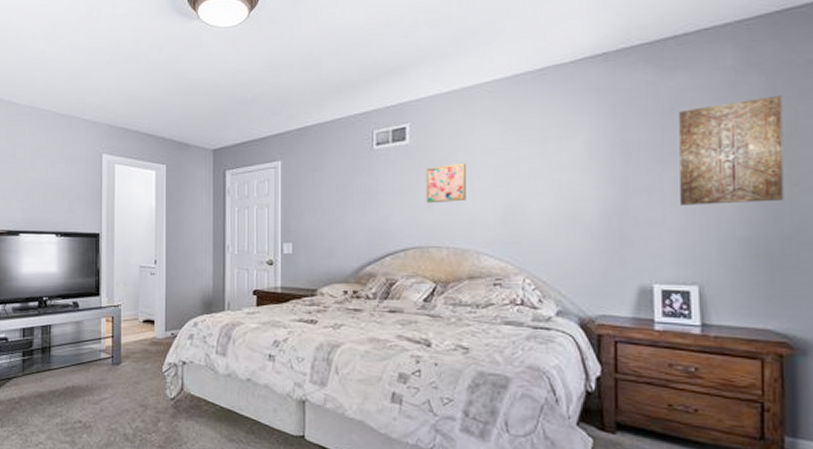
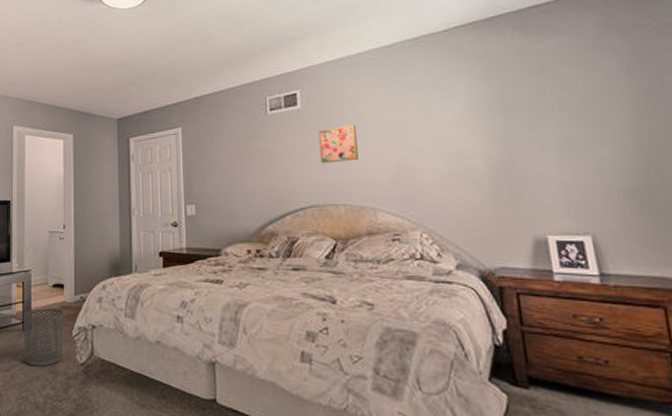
waste bin: none [113,343,154,400] -> present [24,308,64,367]
wall art: present [679,95,784,205] -> none [550,55,661,159]

